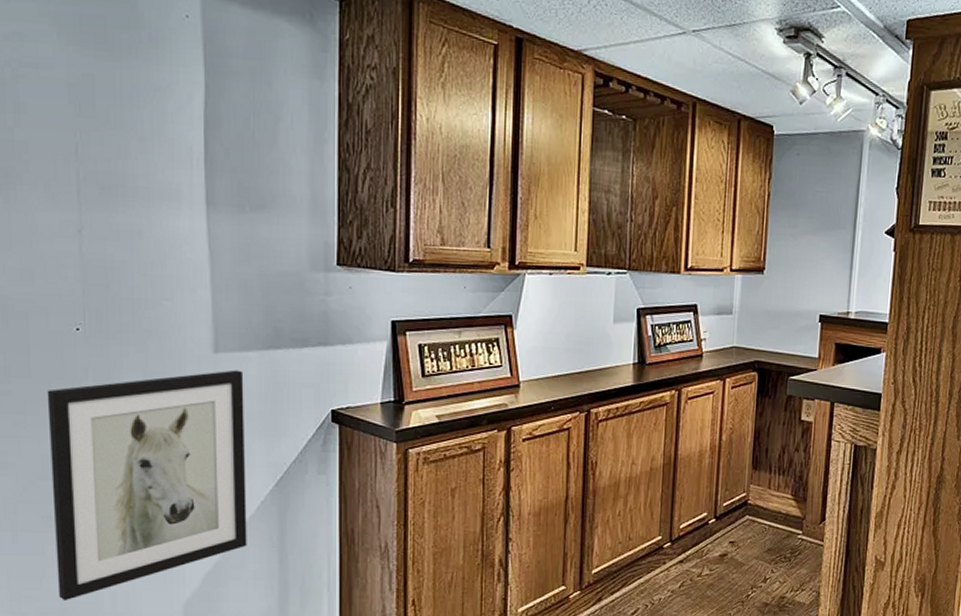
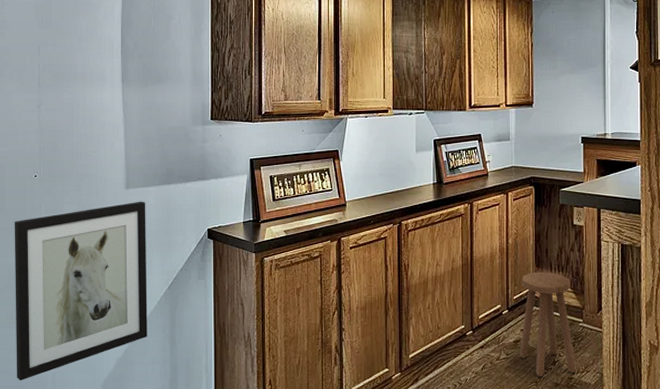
stool: none [725,474,792,596] -> present [519,271,576,377]

